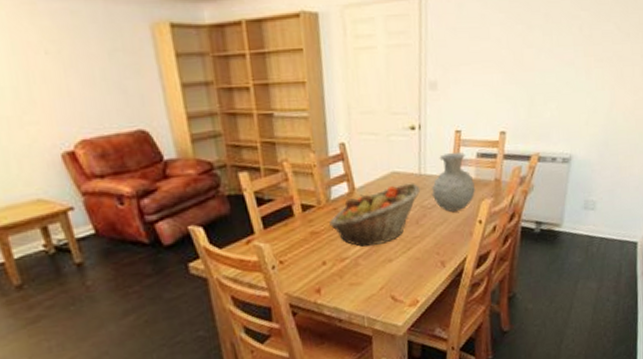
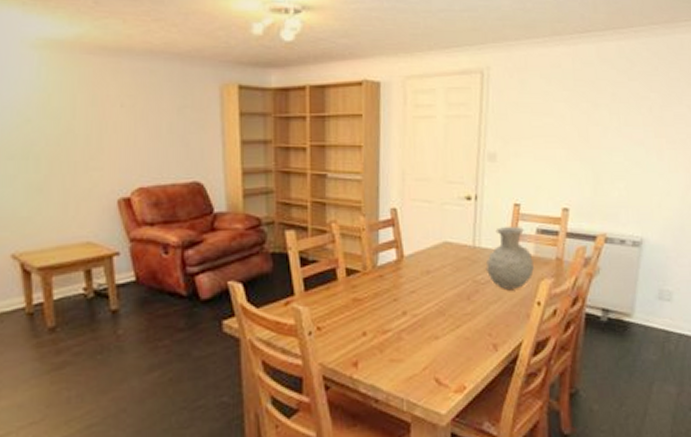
fruit basket: present [329,183,421,247] -> none [374,255,474,319]

